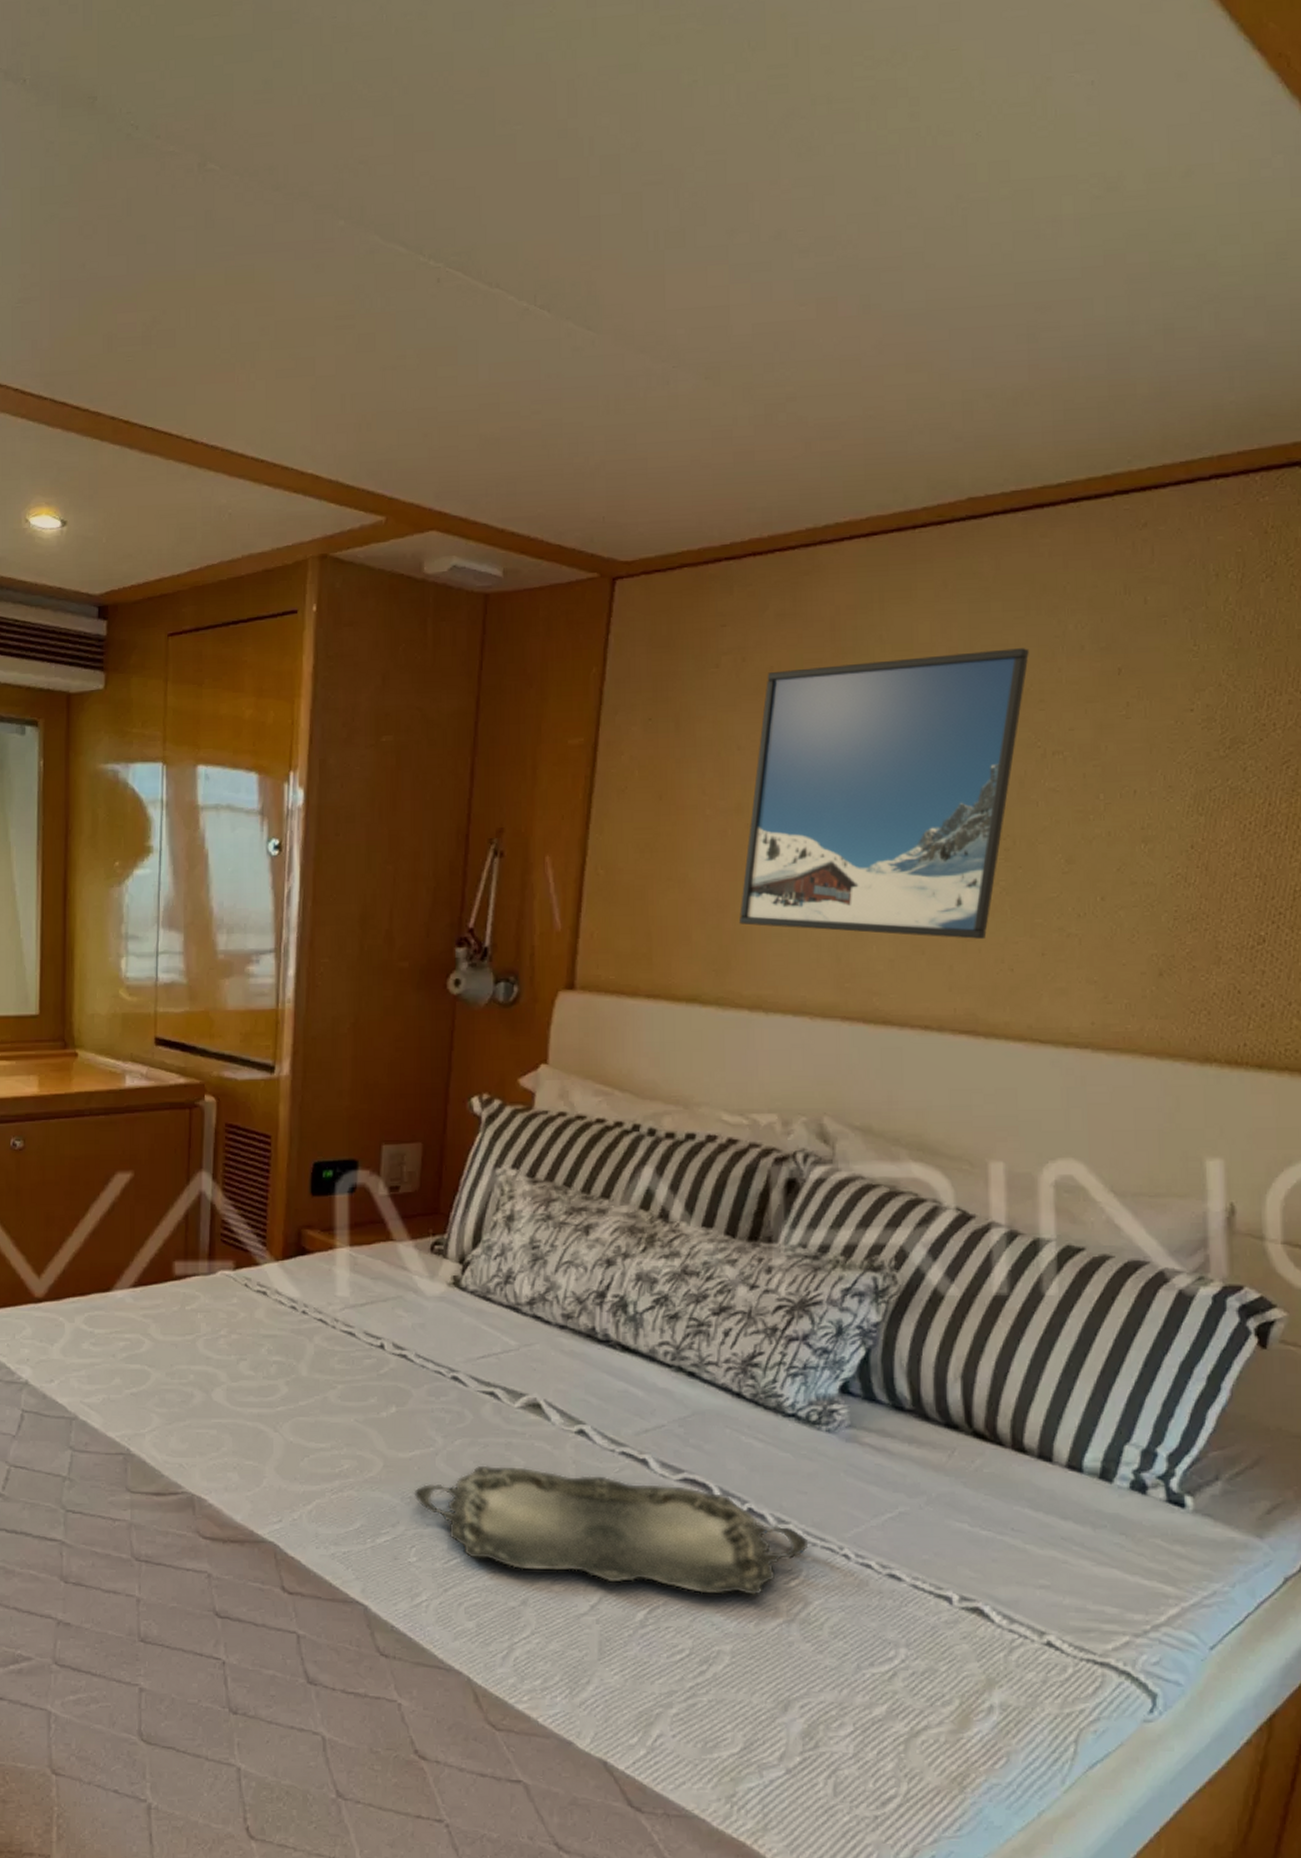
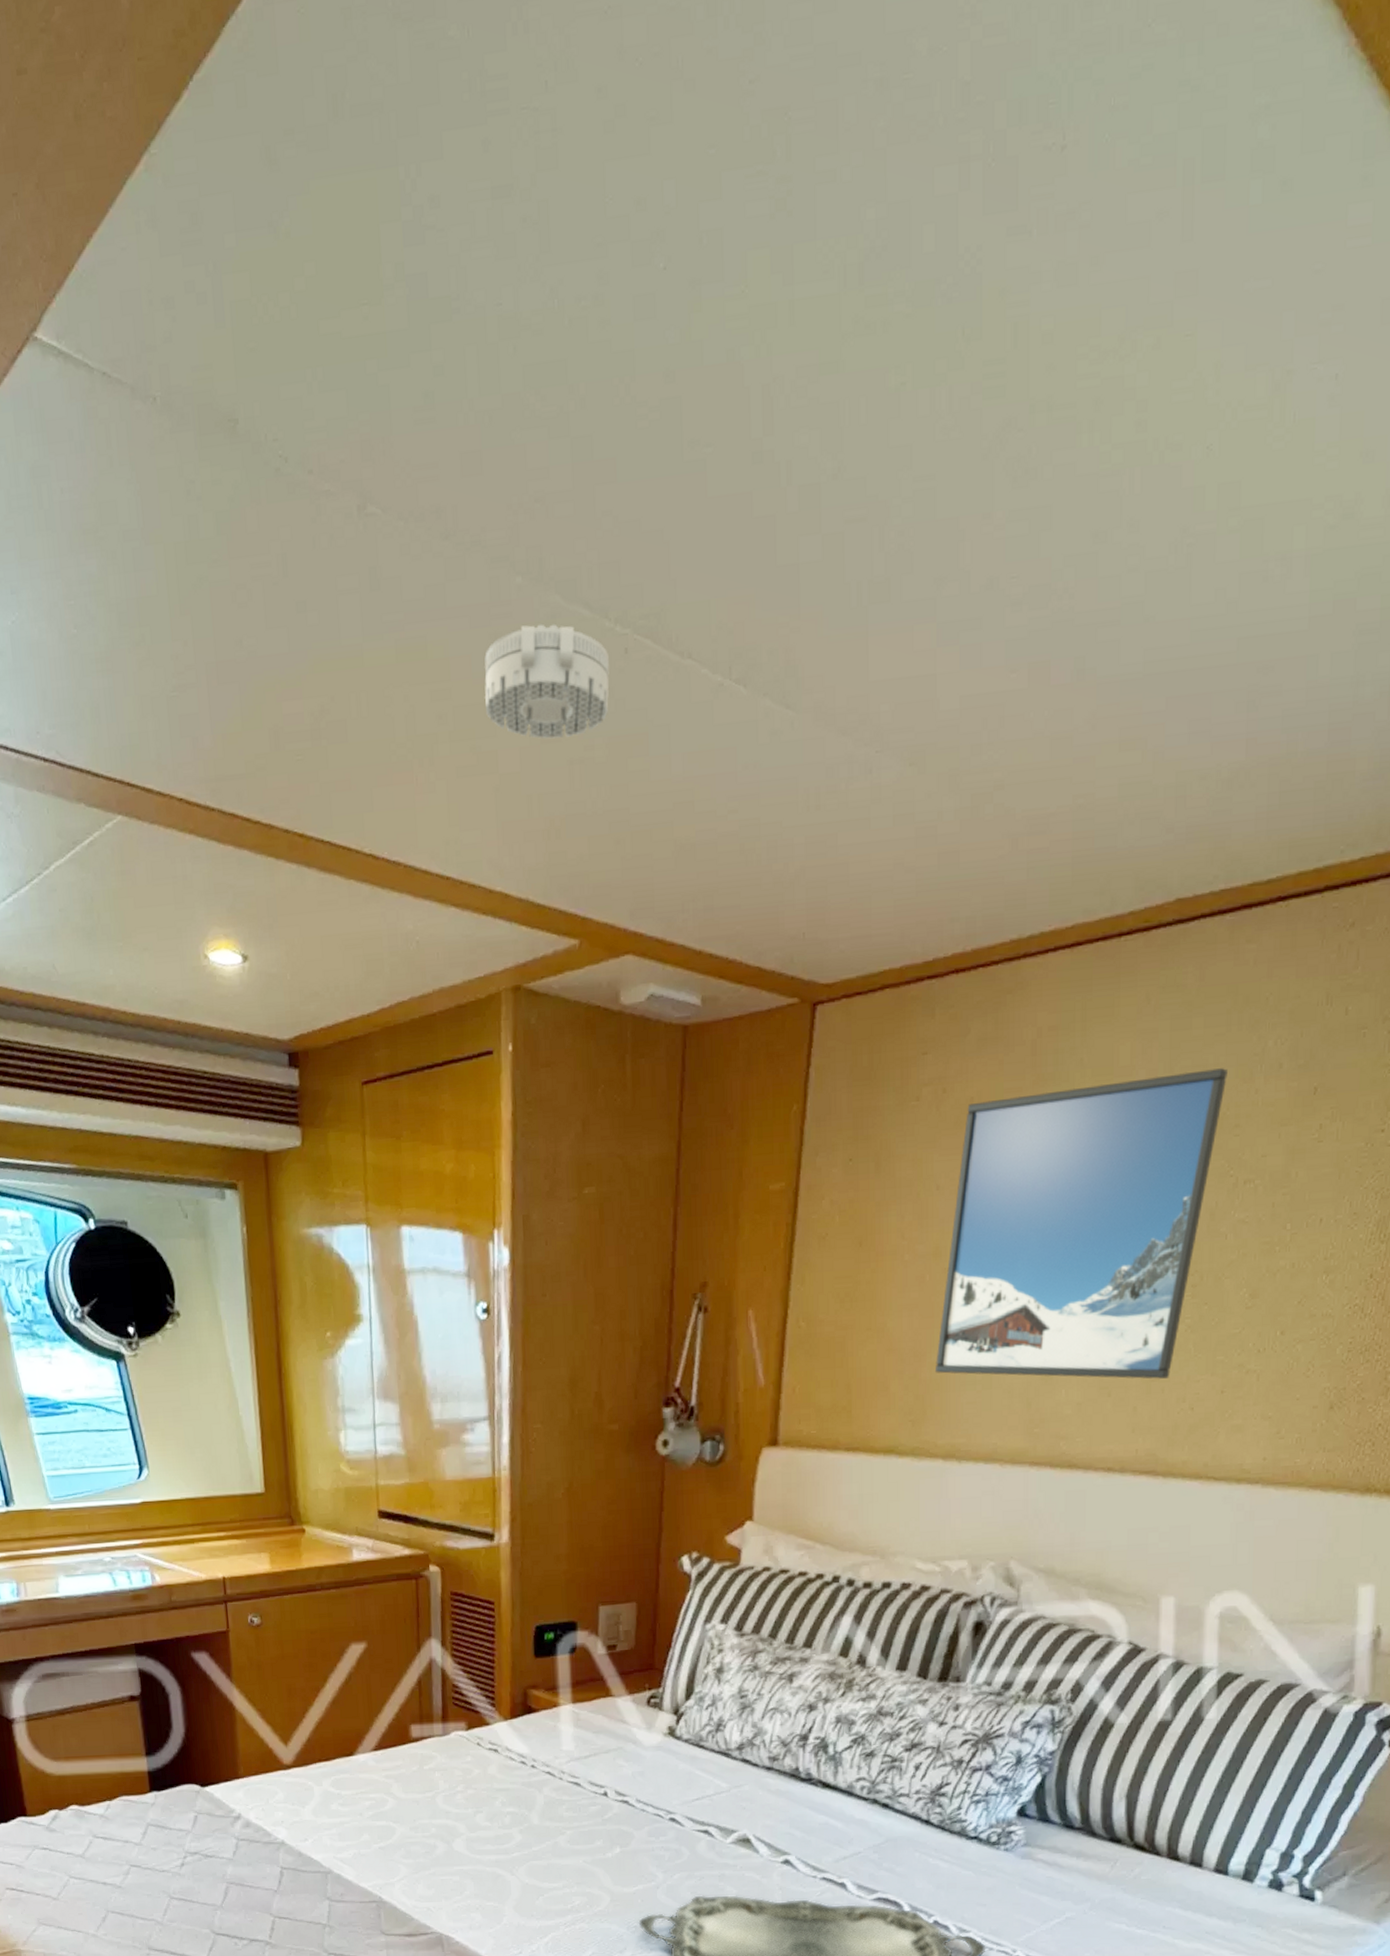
smoke detector: none [306,257,422,349] -> present [484,623,609,739]

